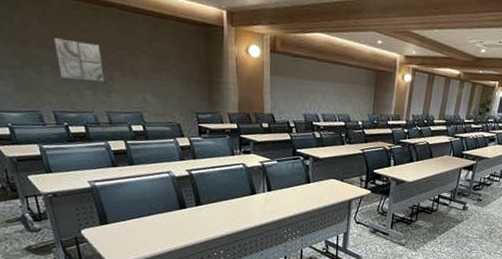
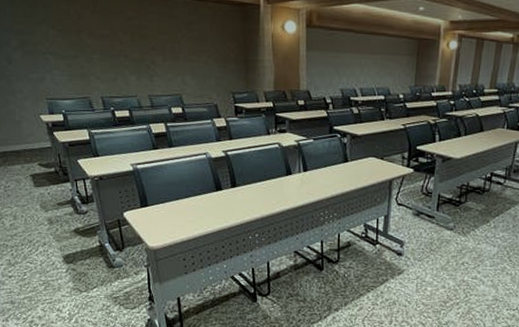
wall art: present [54,38,104,81] -> none [103,27,147,66]

